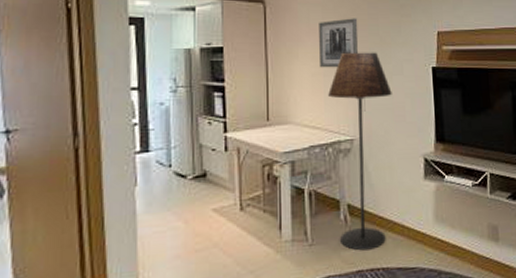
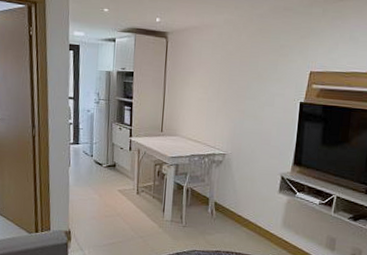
wall art: present [319,18,359,68] -> none [206,54,241,96]
floor lamp: present [328,52,392,251] -> none [206,83,262,238]

